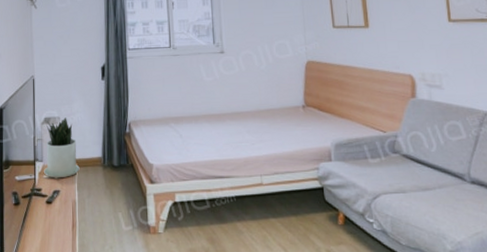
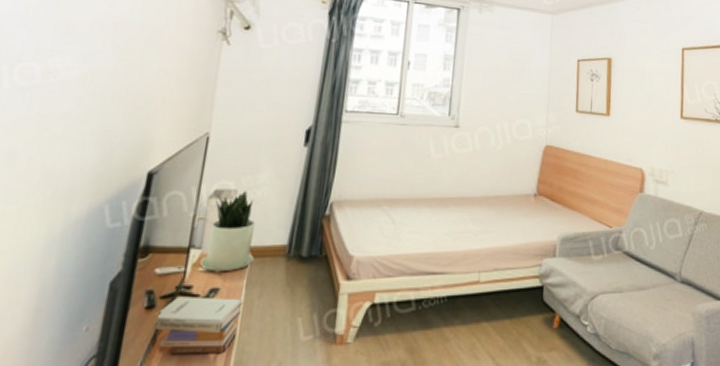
books: none [21,196,78,238] -> present [154,296,243,355]

